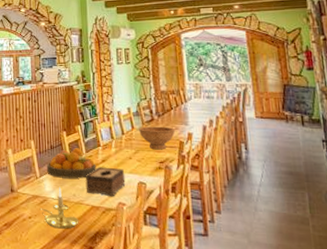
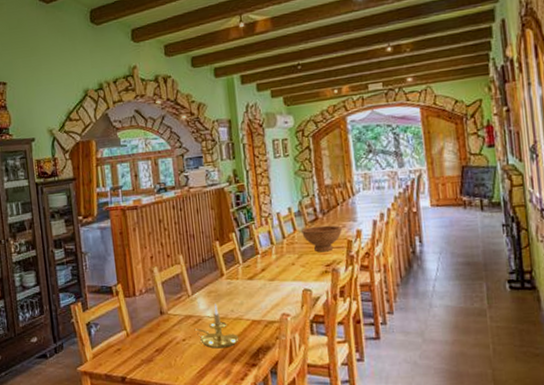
fruit bowl: present [47,148,96,178] -> none [199,258,256,294]
tissue box: present [85,167,126,196] -> none [243,276,289,308]

